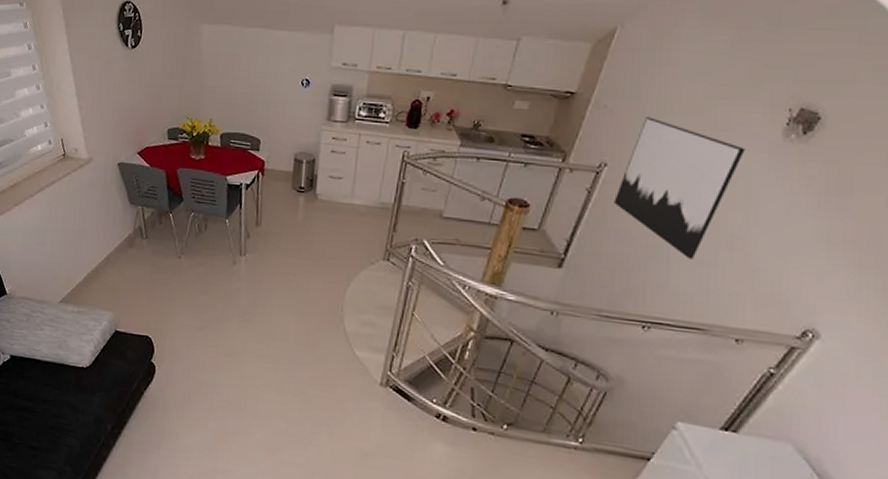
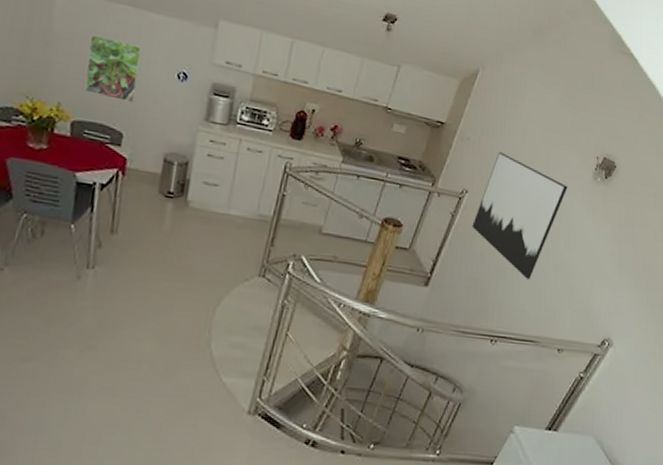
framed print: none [228,58,271,113] -> present [84,34,142,104]

